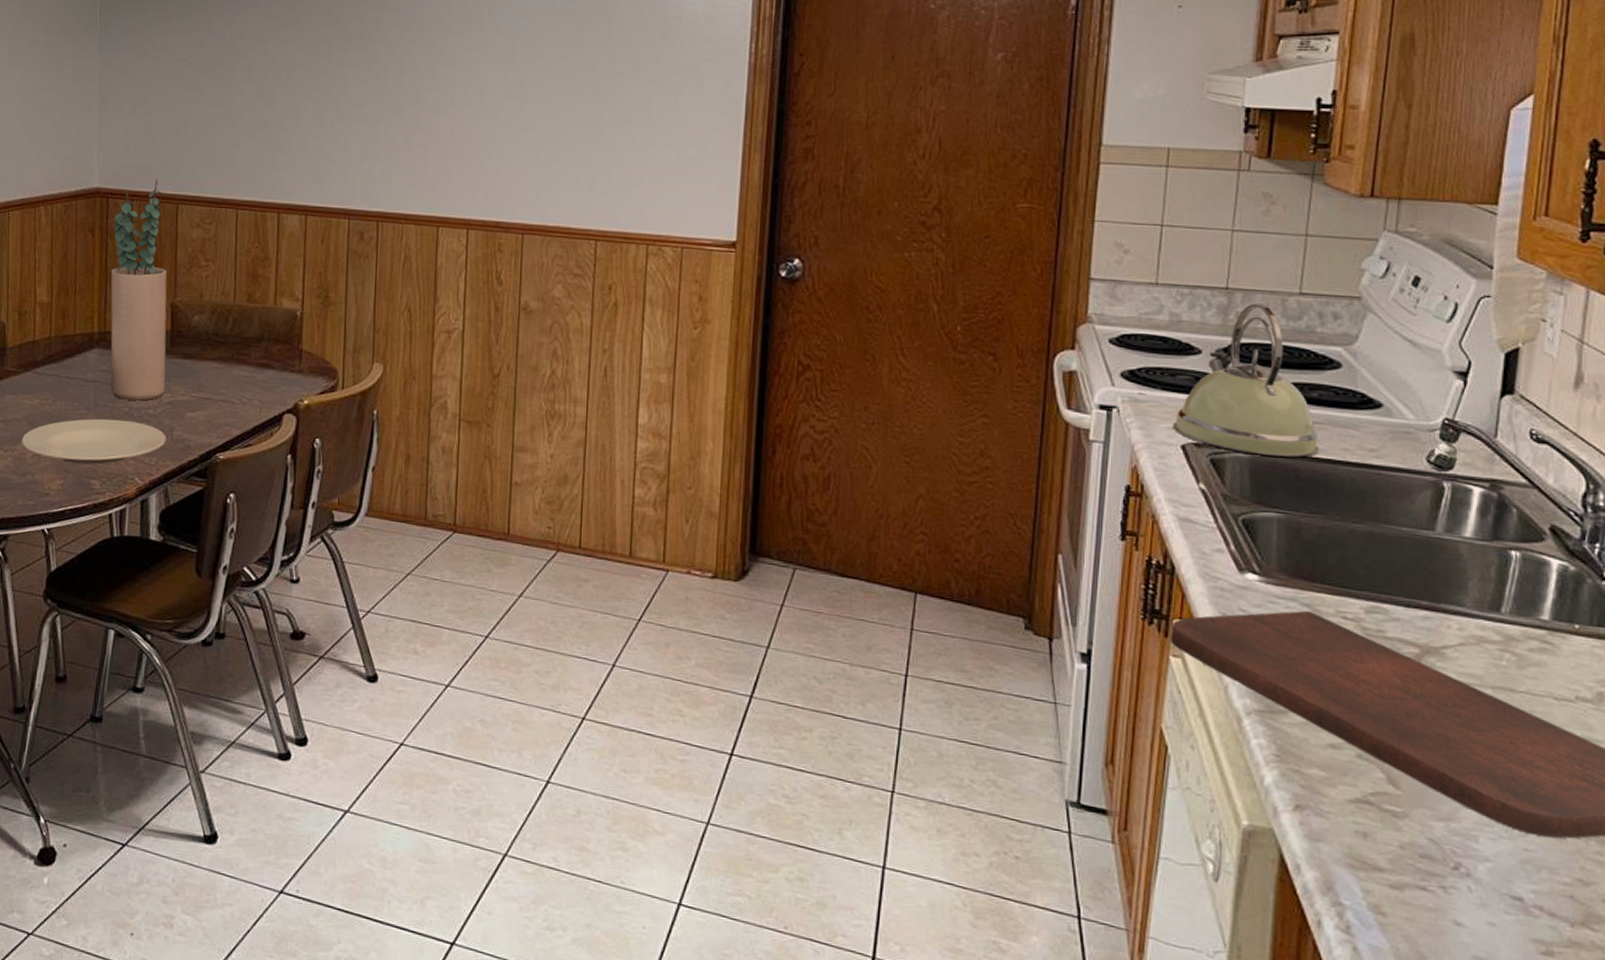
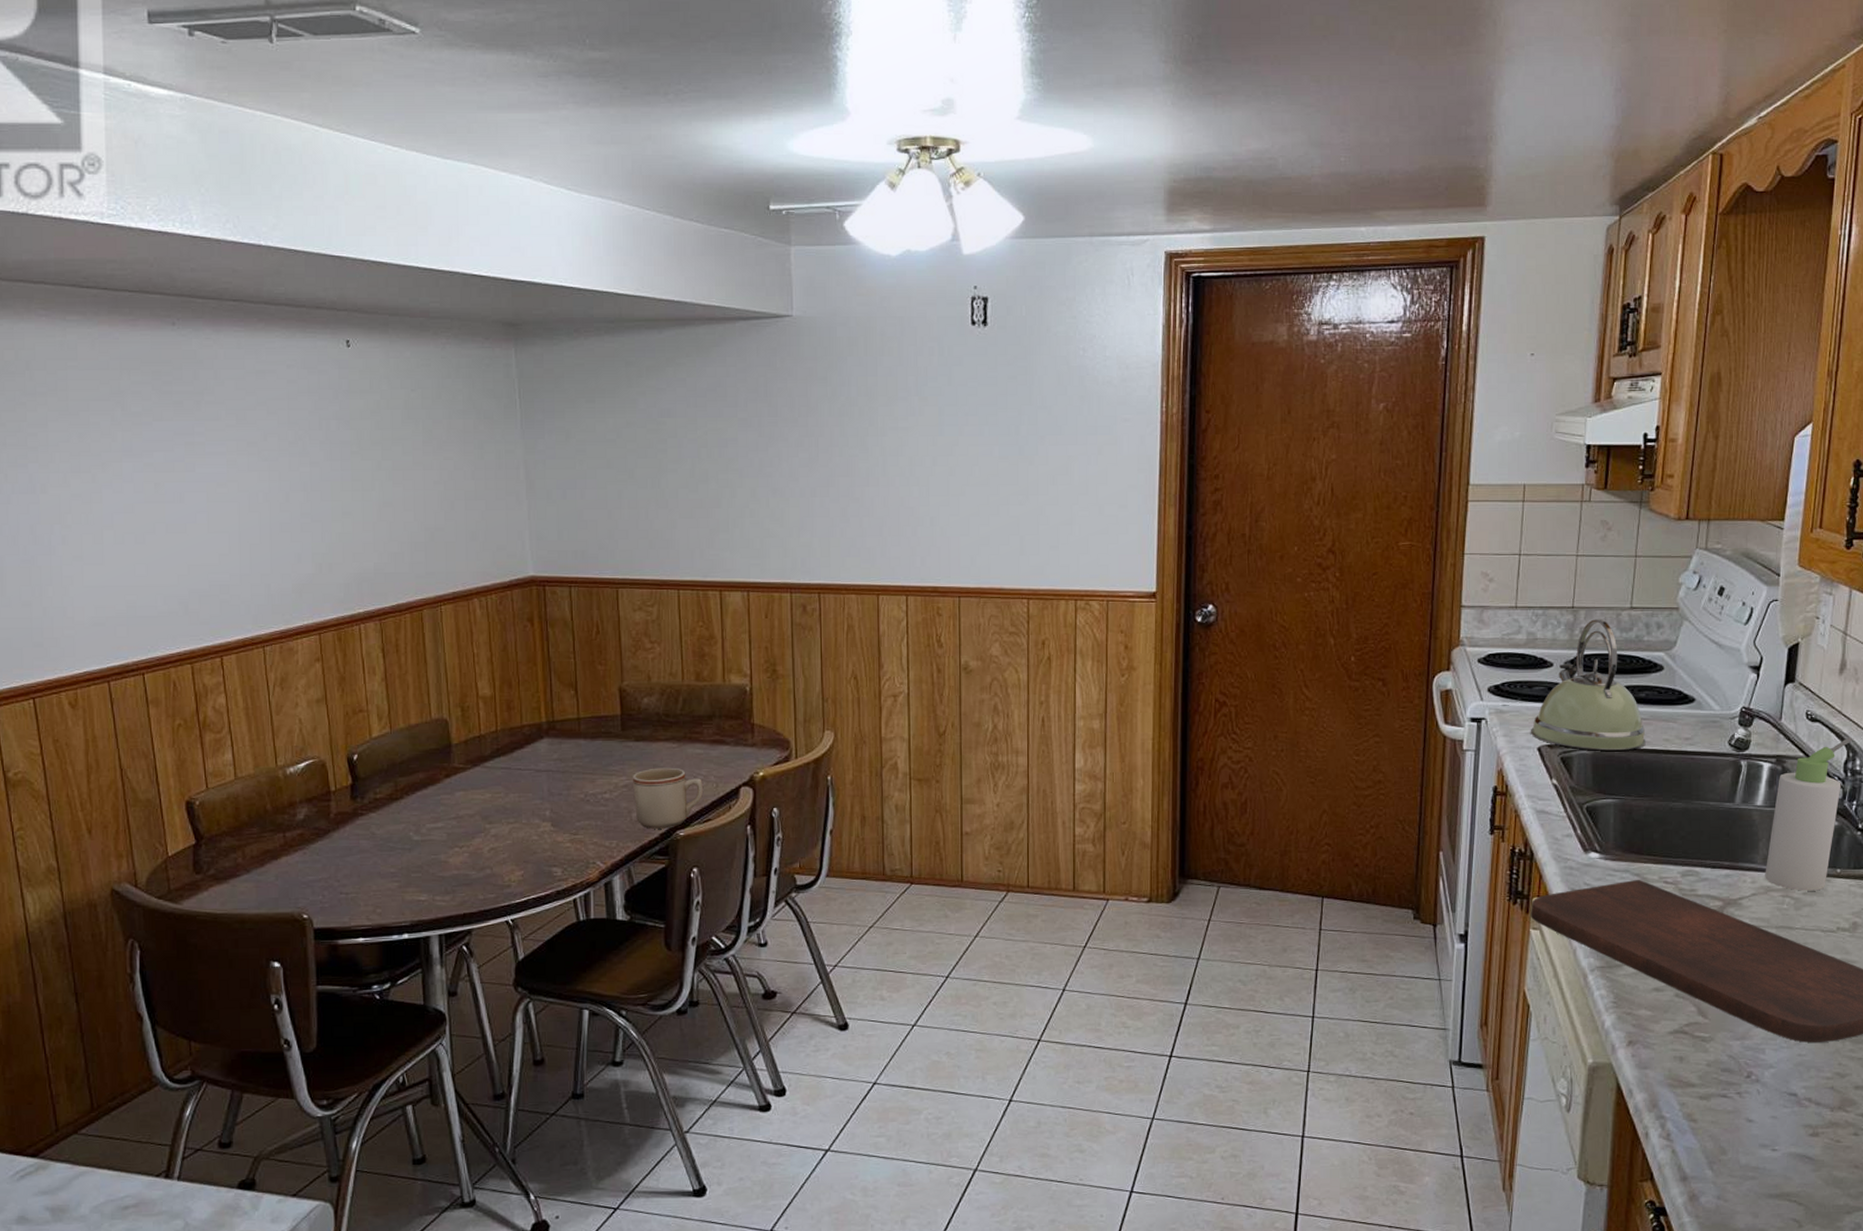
plate: present [21,418,166,466] -> none [476,806,625,855]
vase: present [110,179,168,401] -> none [552,564,620,786]
mug: none [176,387,246,450] -> present [632,767,703,829]
bottle: none [1476,465,1592,649] -> present [1765,737,1852,891]

